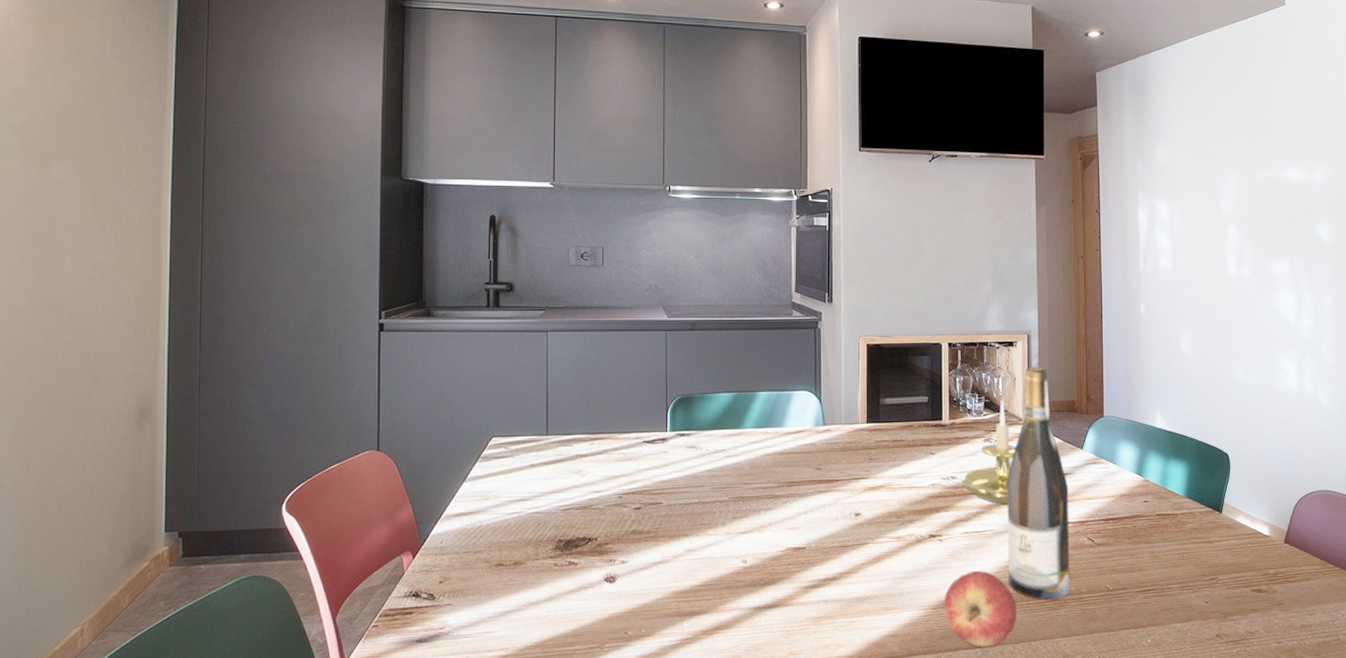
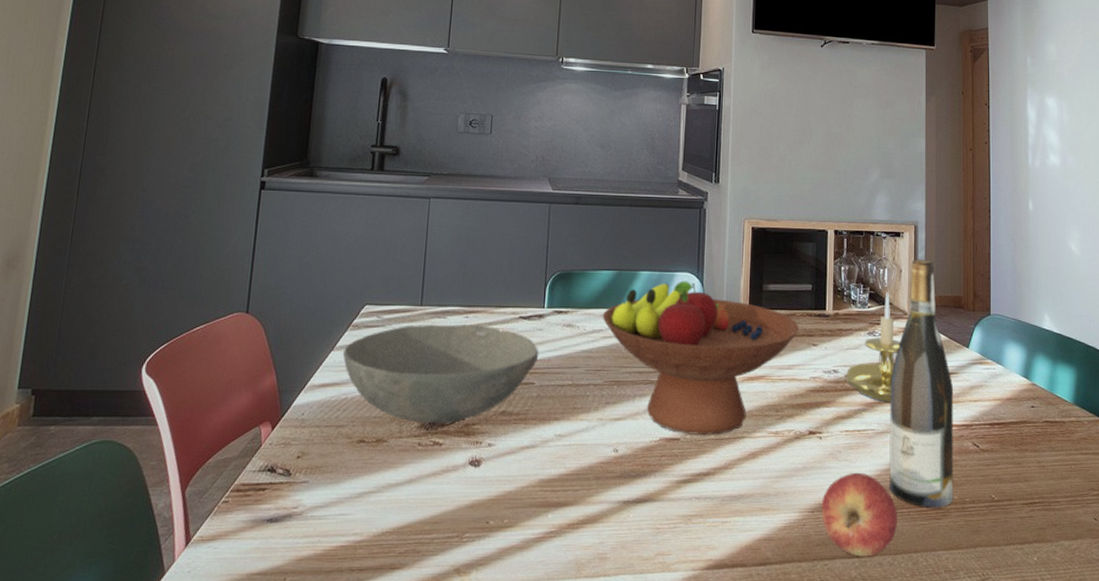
bowl: none [474,451,665,545] -> present [342,324,539,423]
fruit bowl: none [724,399,916,543] -> present [602,280,799,435]

